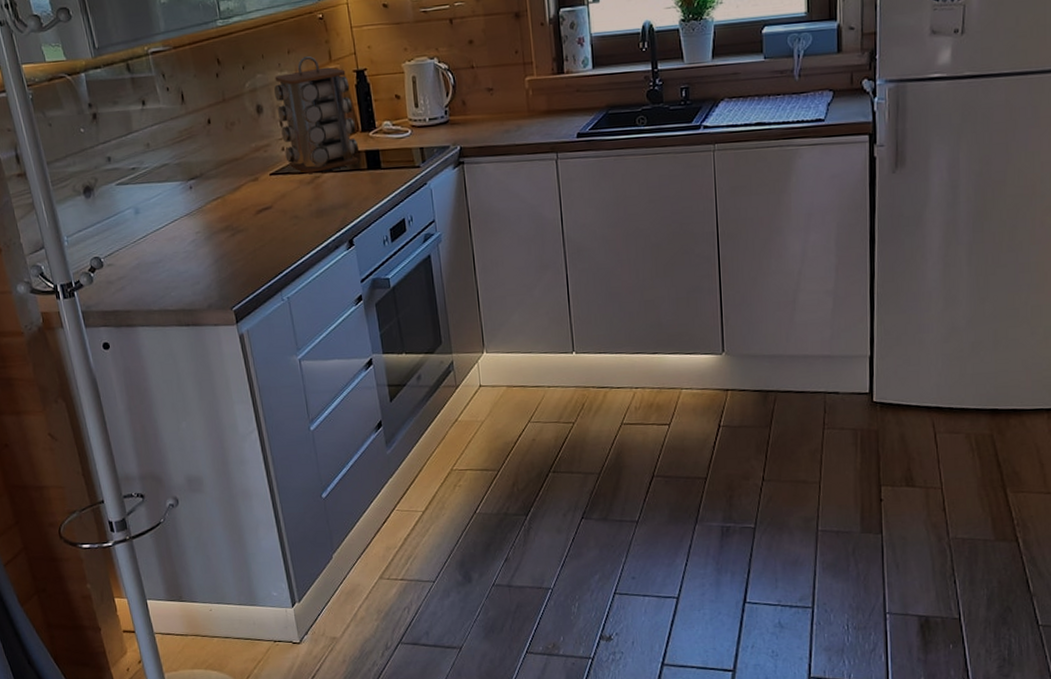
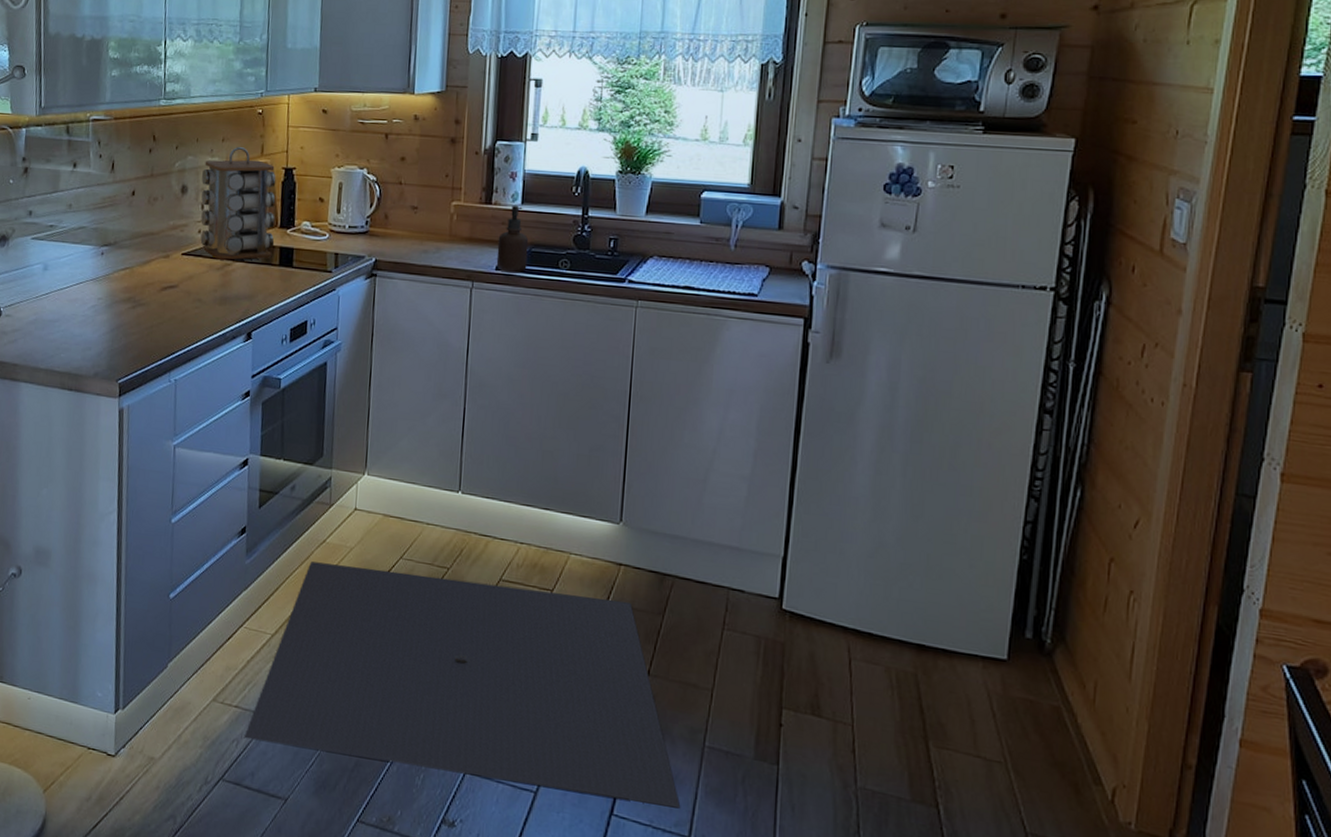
floor mat: none [414,421,803,605] -> present [245,561,681,809]
soap dispenser: none [575,70,606,139] -> present [496,205,529,274]

